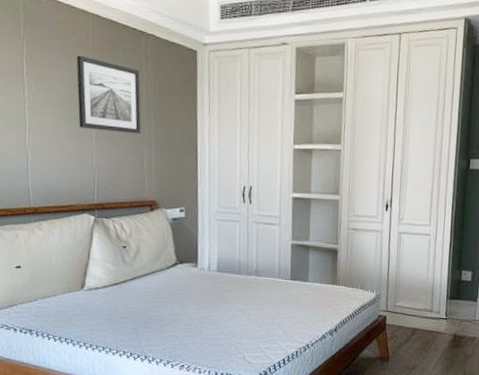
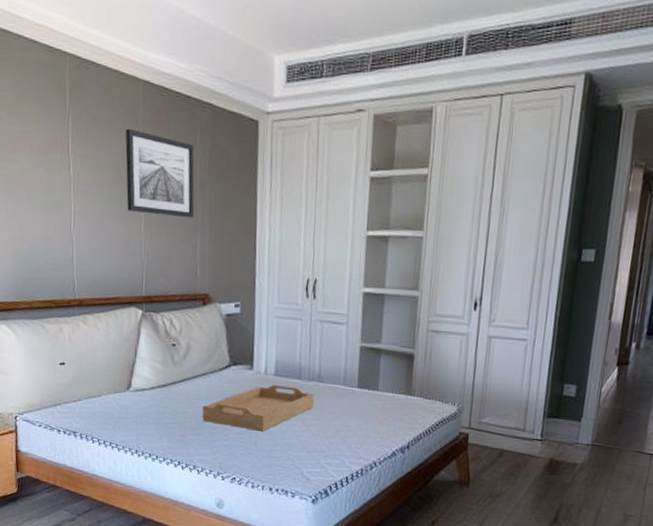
serving tray: none [152,280,253,322] -> present [202,384,314,432]

